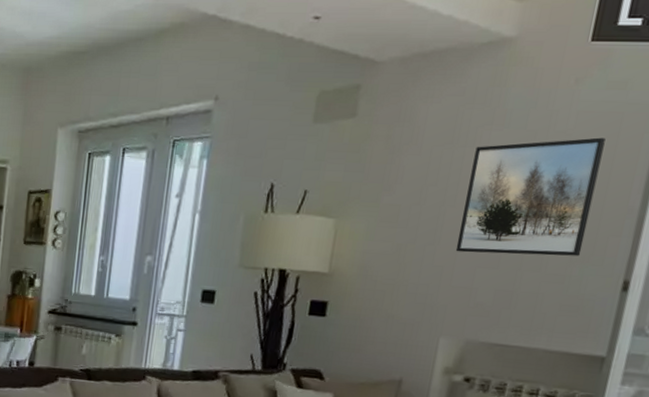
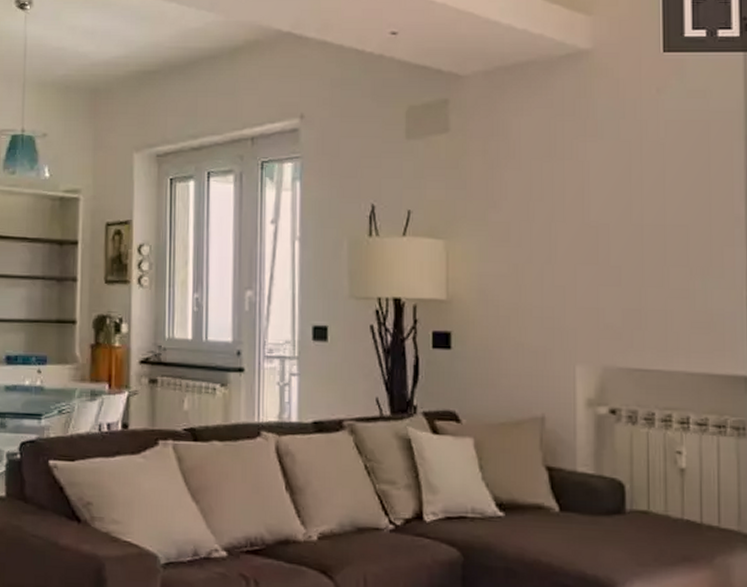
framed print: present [455,137,606,256] -> none [574,146,699,270]

